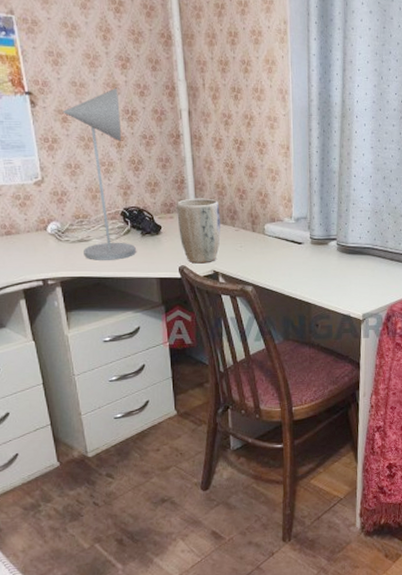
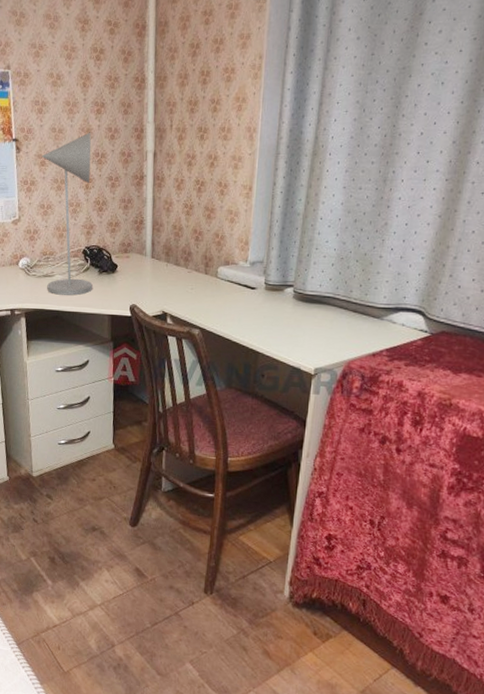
plant pot: present [177,198,221,264] -> none [133,238,175,304]

